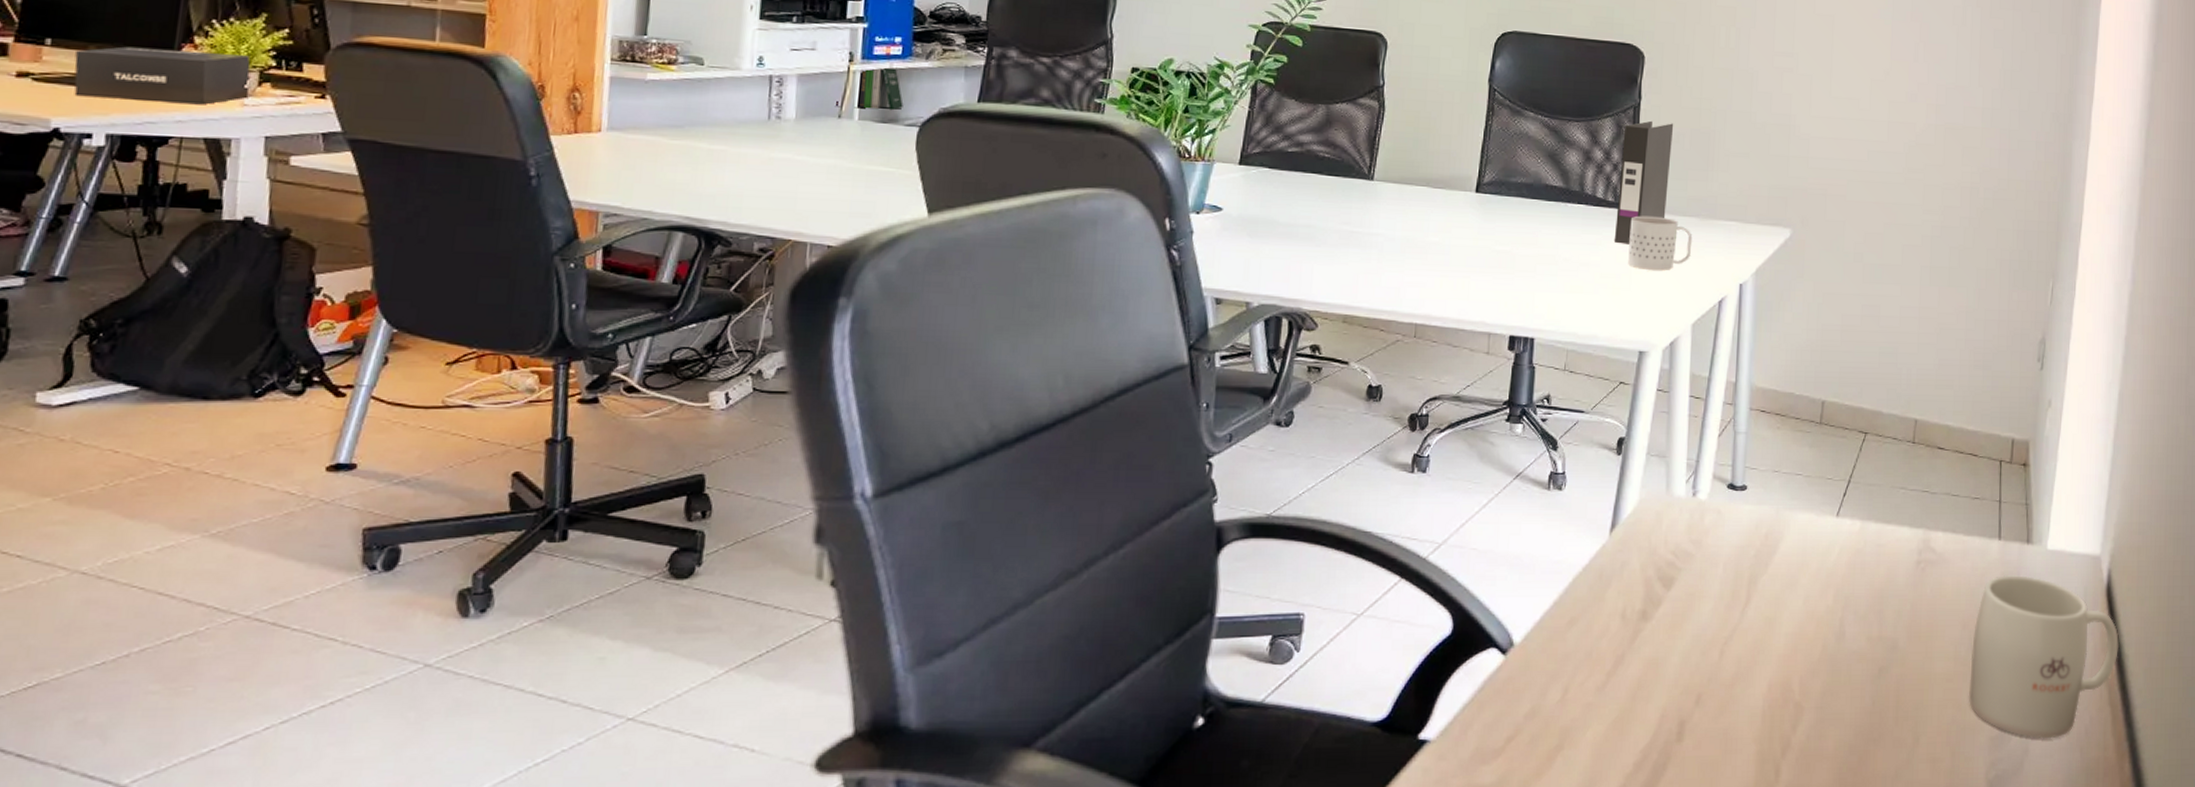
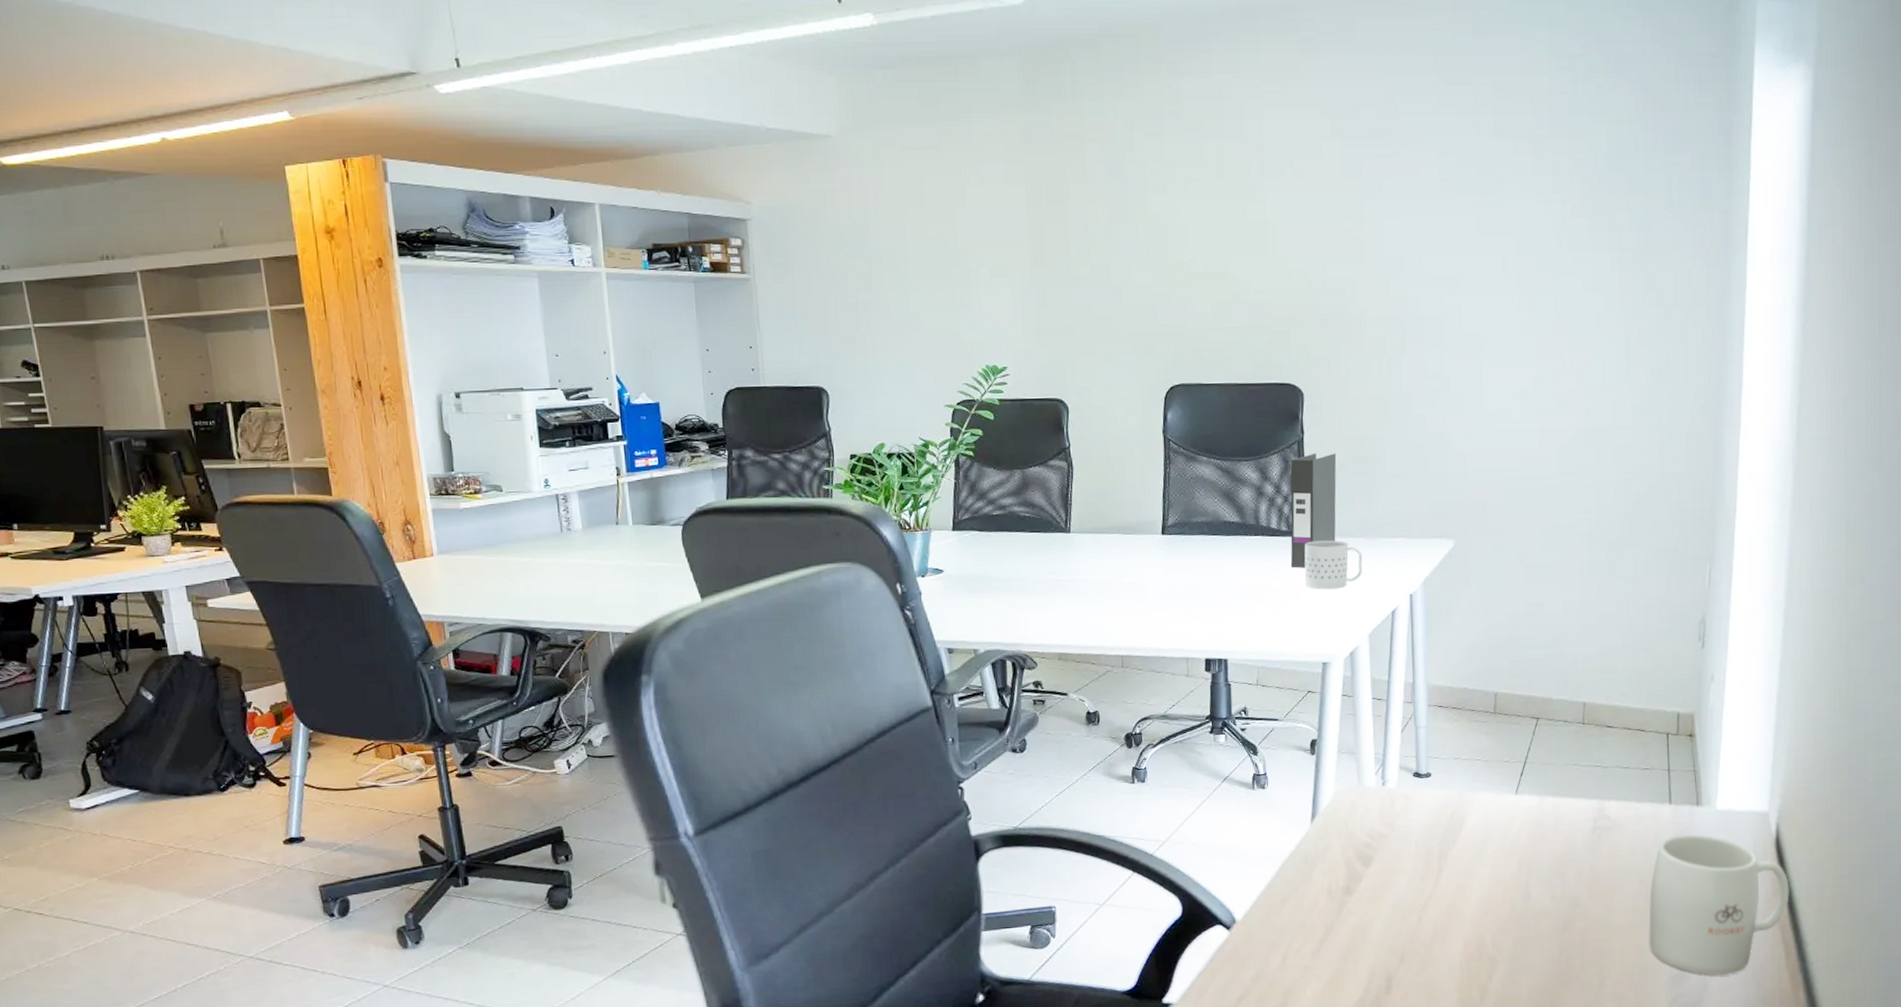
box: present [74,46,250,105] -> none [36,522,167,568]
books: present [834,68,904,111] -> none [612,477,667,516]

